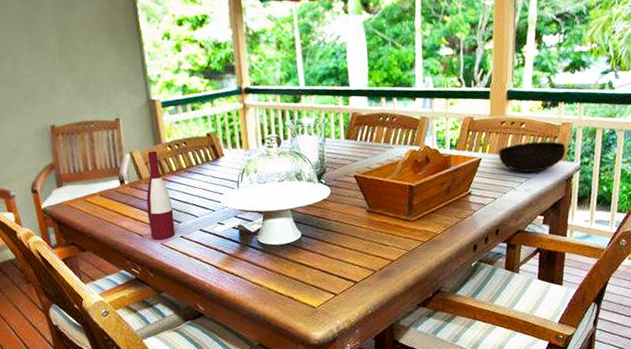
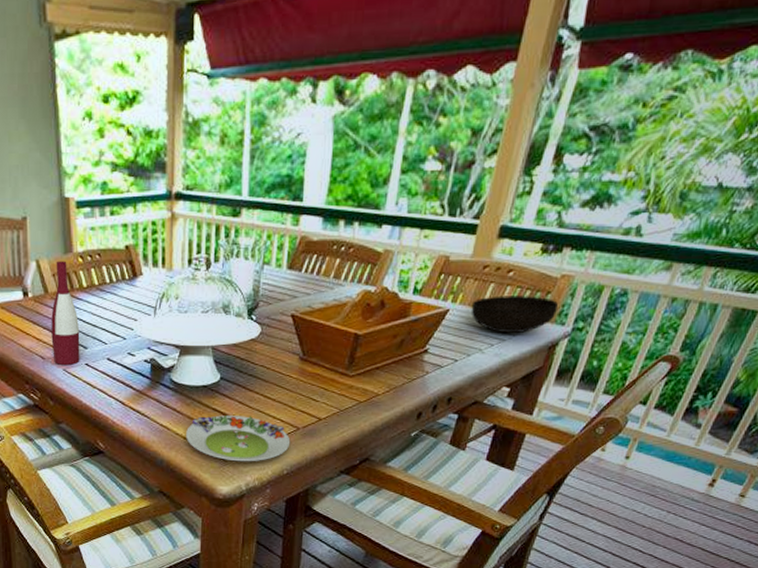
salad plate: none [277,264,371,308] -> present [186,415,291,462]

